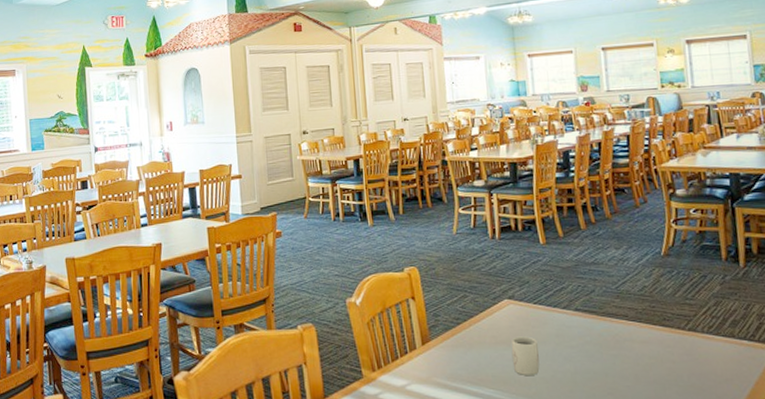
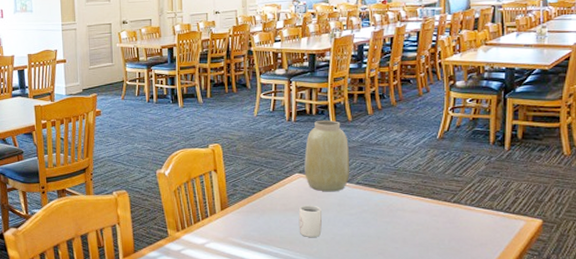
vase: none [512,236,567,321] -> present [304,119,350,192]

